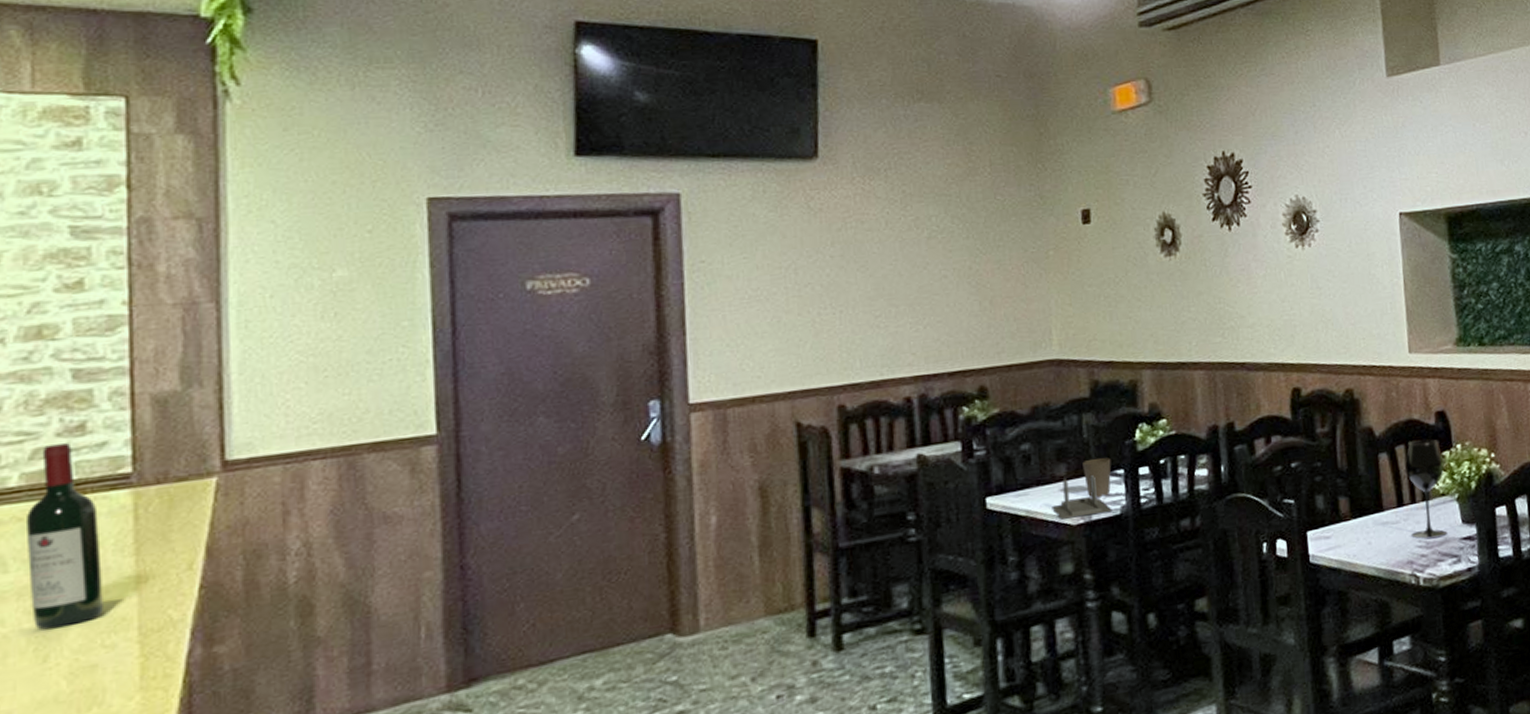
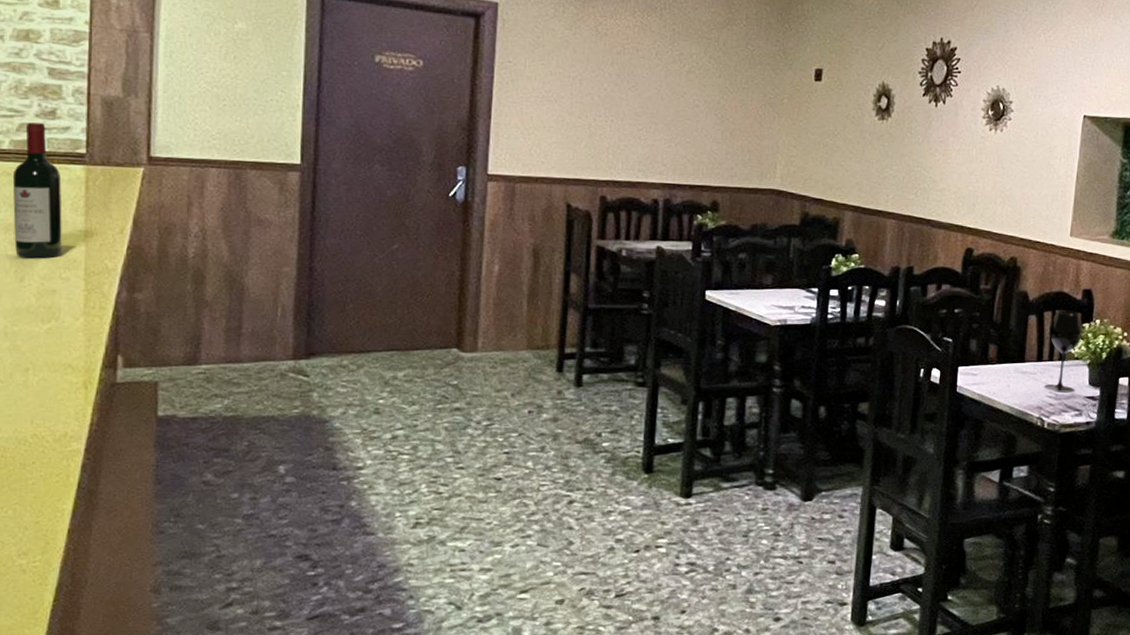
napkin holder: present [1052,475,1112,519] -> none [756,287,804,321]
cup: present [1083,458,1112,499] -> none [785,275,809,308]

